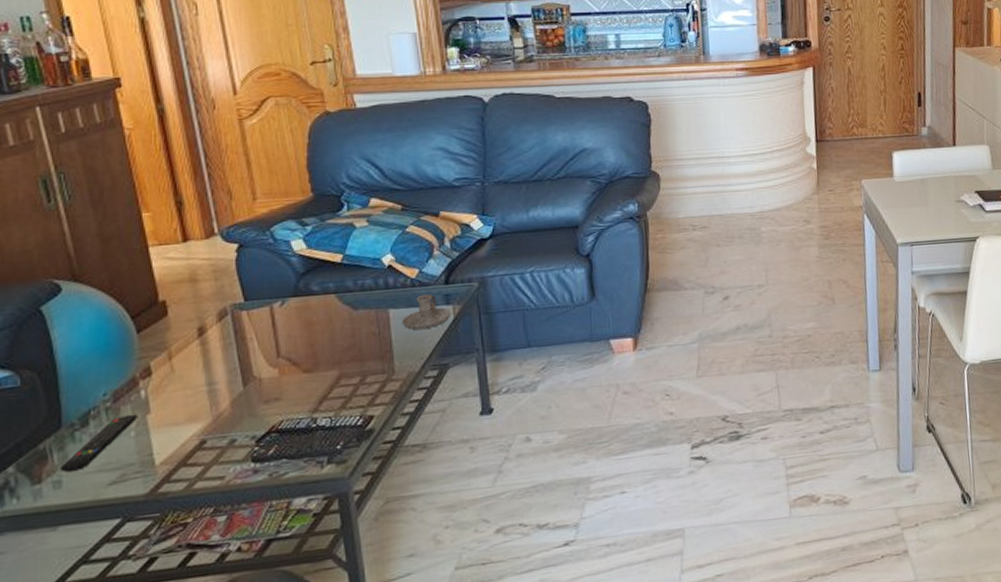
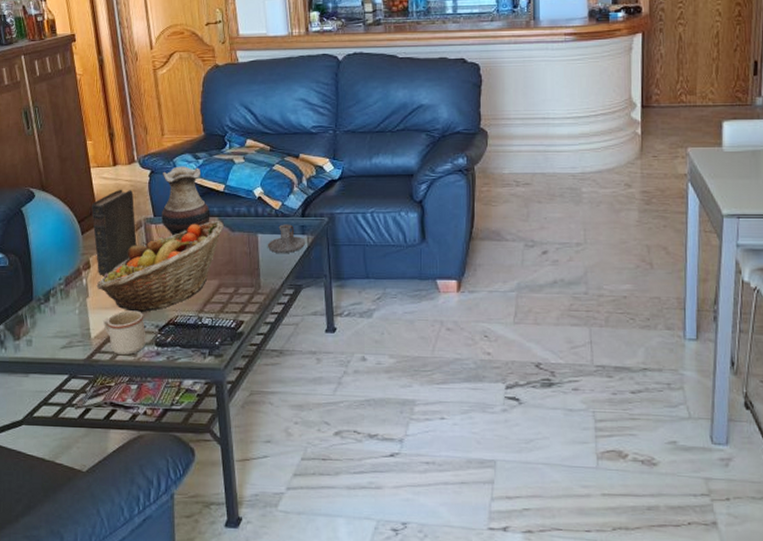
remote control: present [59,413,137,472] -> none [31,296,80,334]
book: none [152,270,221,384] -> present [92,189,137,276]
fruit basket: none [161,298,343,424] -> present [96,221,224,313]
mug: none [173,421,238,482] -> present [103,310,146,356]
vase: none [256,235,324,323] -> present [162,166,210,236]

